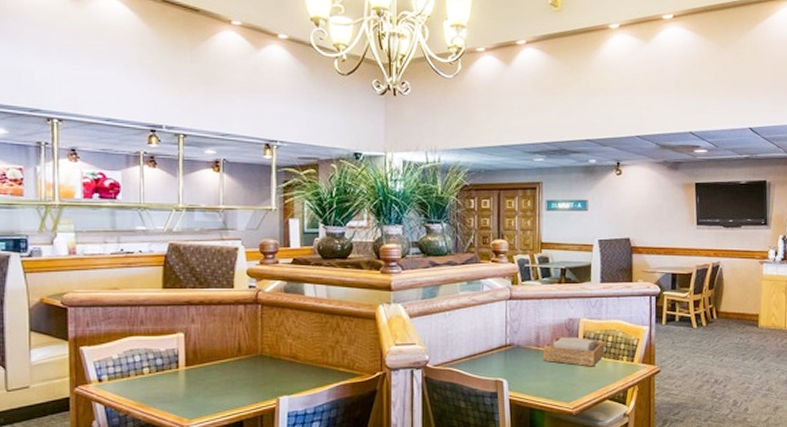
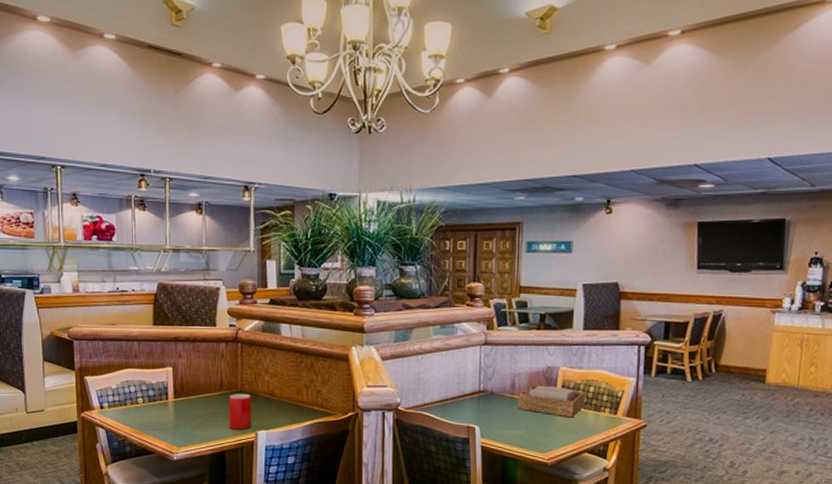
cup: none [247,358,272,397] -> present [228,394,251,430]

